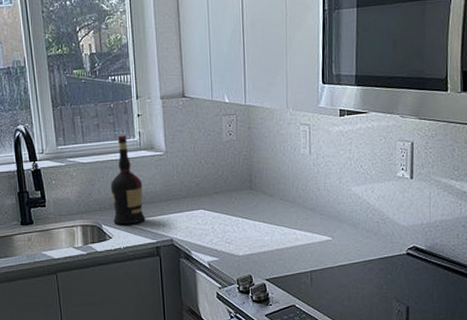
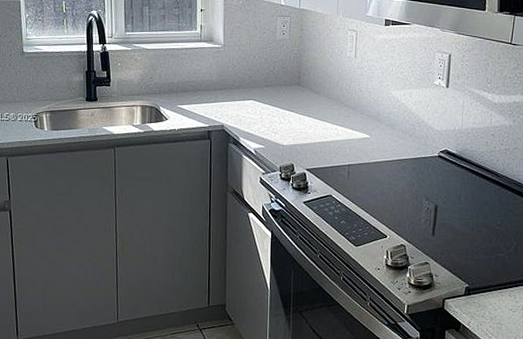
liquor: present [110,135,146,225] -> none [170,26,200,109]

